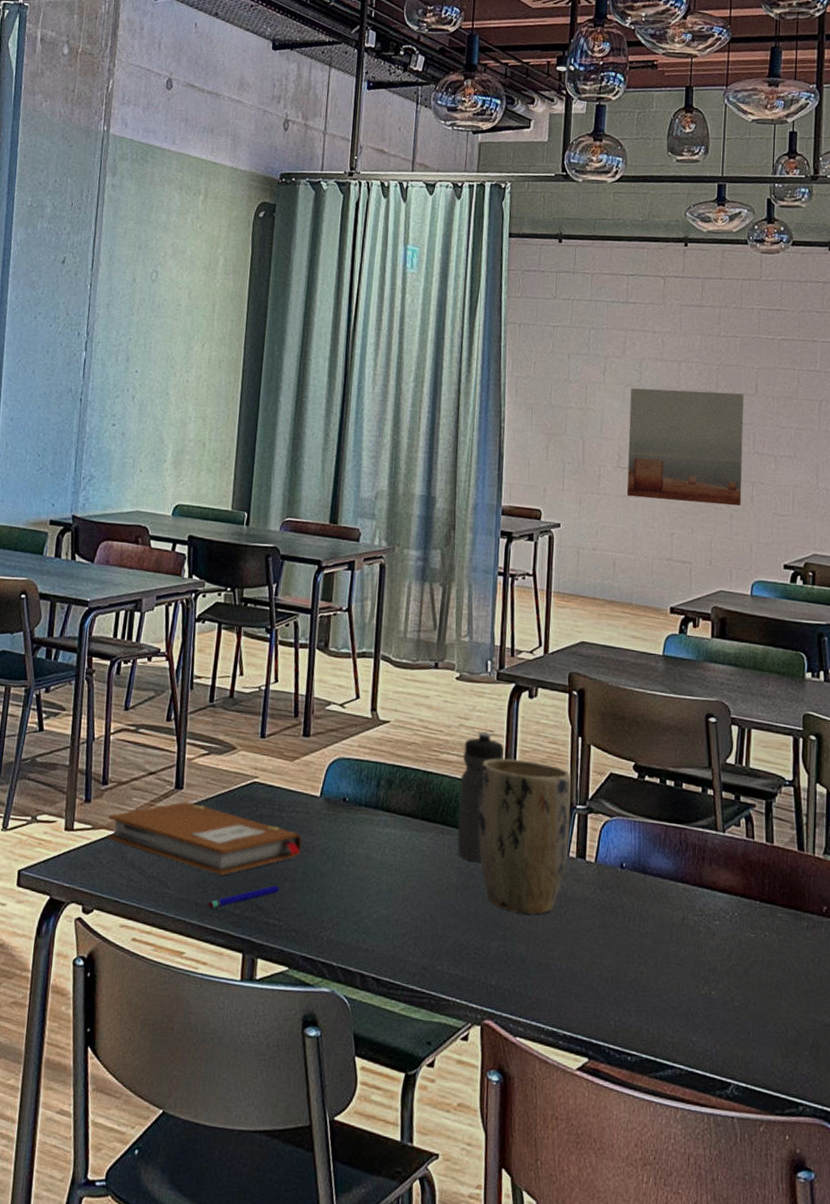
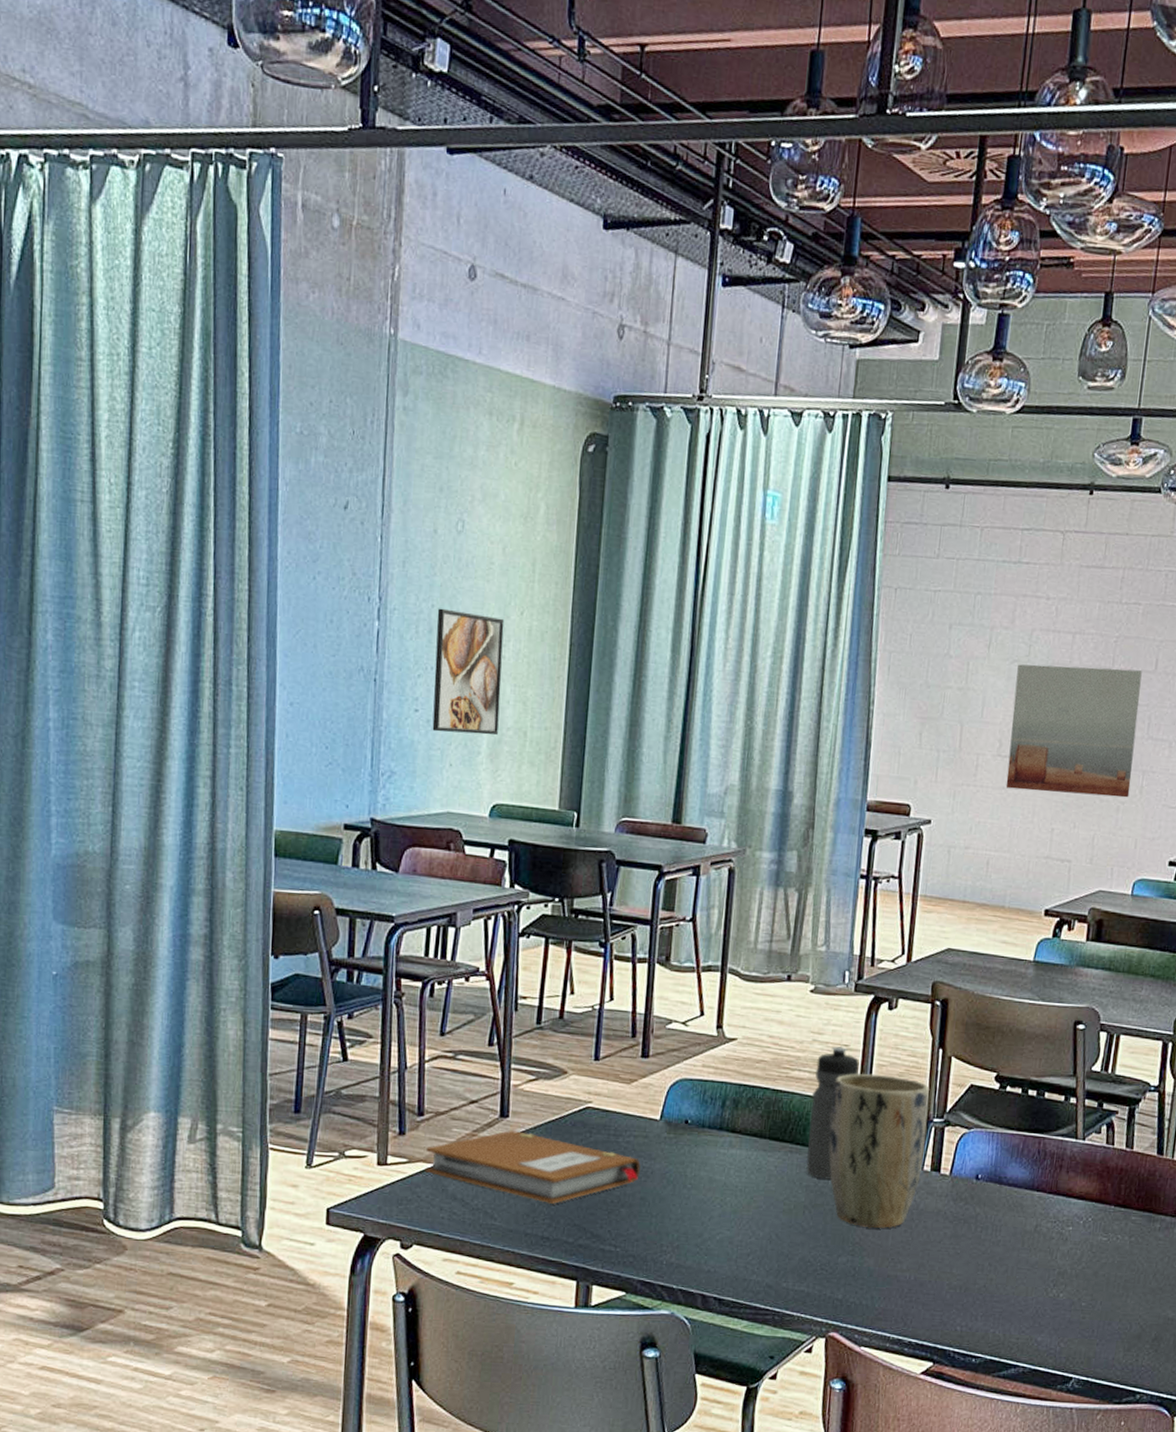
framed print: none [126,341,189,446] -> present [432,608,505,735]
pen: present [208,885,279,909] -> none [538,1211,615,1238]

